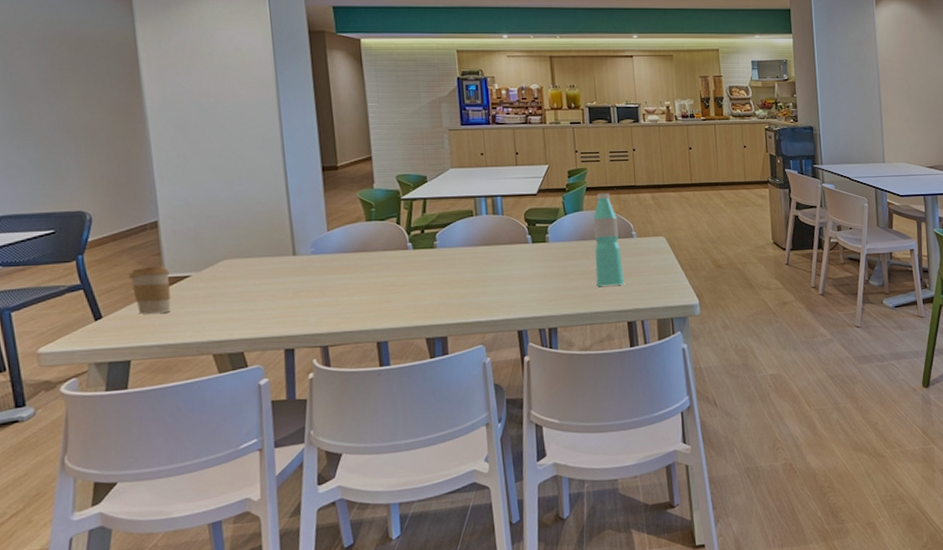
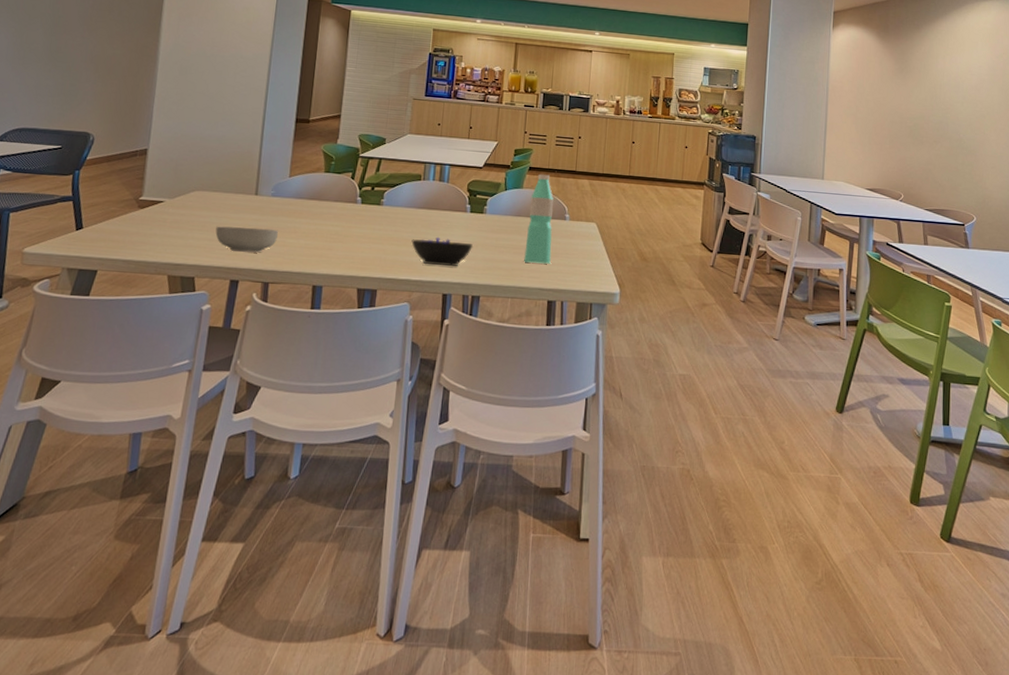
coffee cup: present [128,266,171,314] -> none [112,188,147,232]
cereal bowl: none [256,289,328,318] -> present [215,226,278,253]
cereal bowl: none [475,273,542,303] -> present [411,237,474,267]

